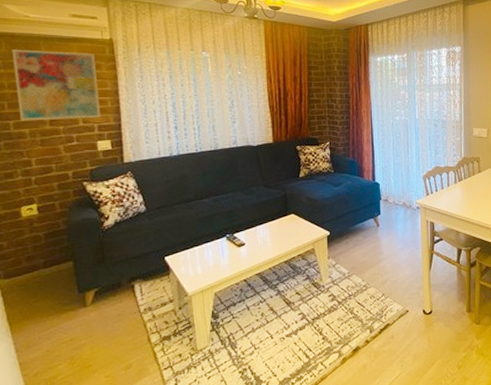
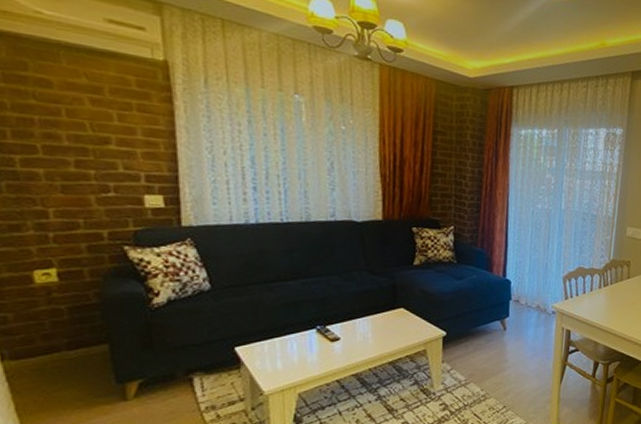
wall art: present [12,49,101,121] -> none [16,56,150,164]

